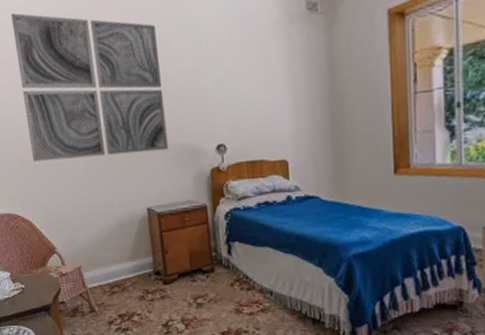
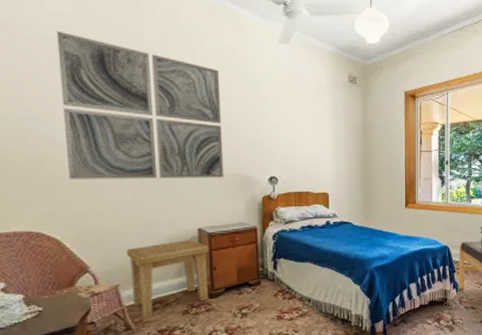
side table: none [84,220,163,301] -> present [126,240,209,318]

